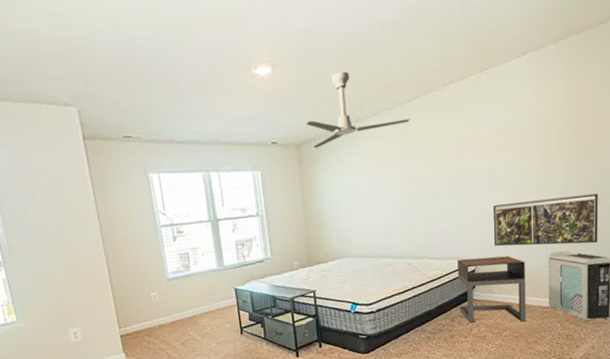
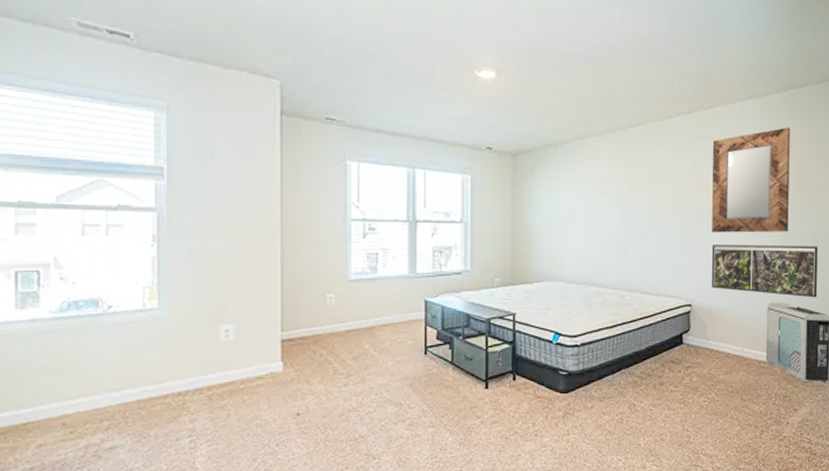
ceiling fan: present [306,71,410,149] -> none [525,87,633,160]
nightstand: present [457,255,526,323] -> none [671,297,743,376]
home mirror: none [489,77,568,194] -> present [712,127,790,233]

